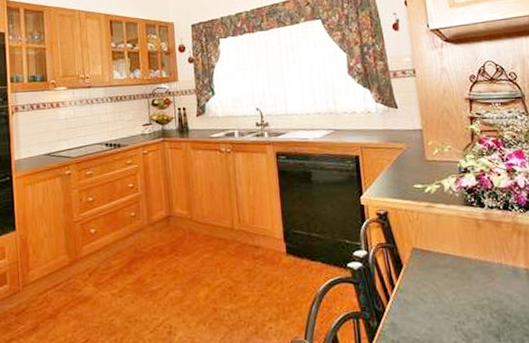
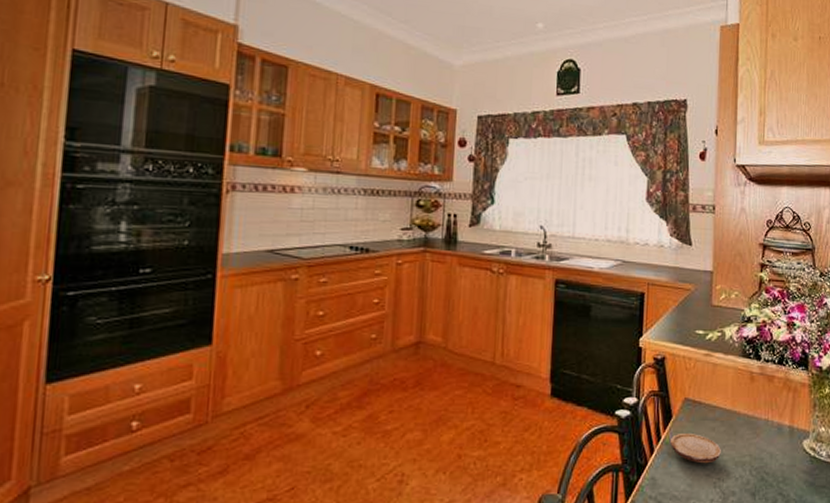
wood slice: none [405,280,458,308] -> present [670,432,721,464]

